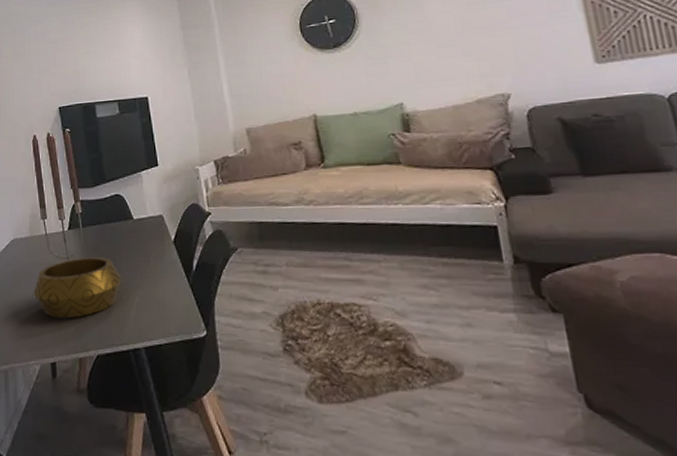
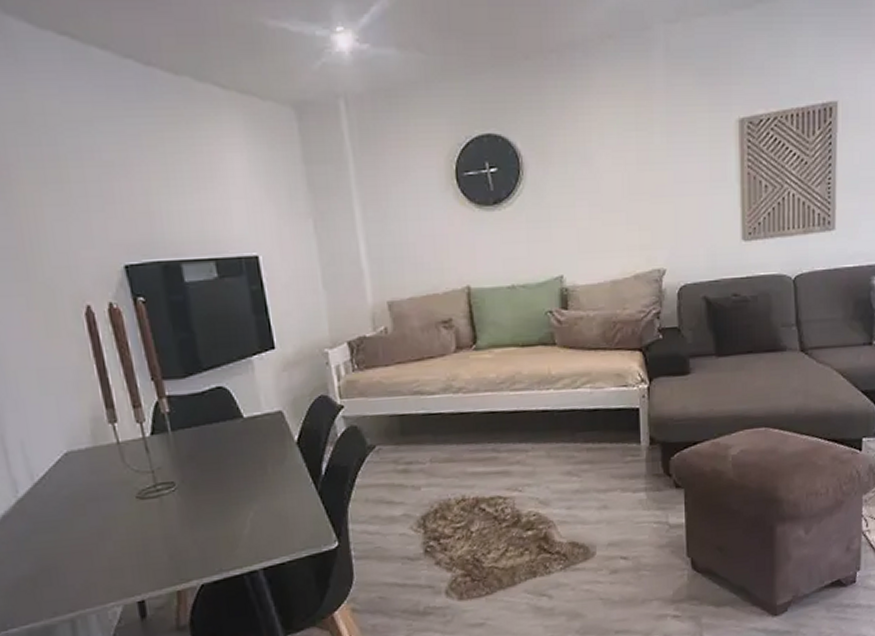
decorative bowl: present [33,257,121,318] -> none [104,467,230,548]

